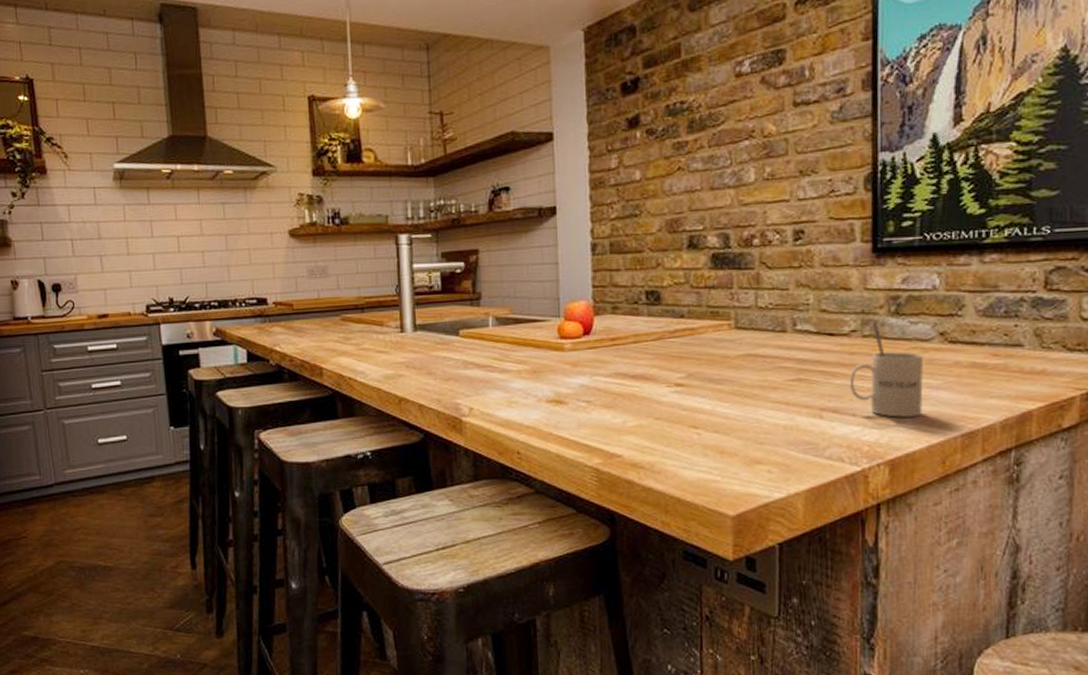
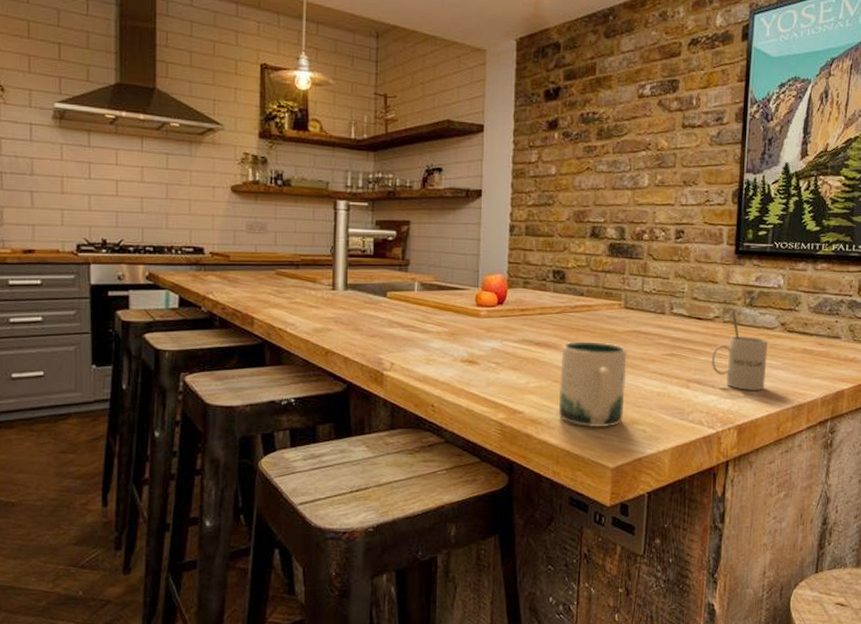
mug: none [662,370,743,471] -> present [559,341,627,428]

